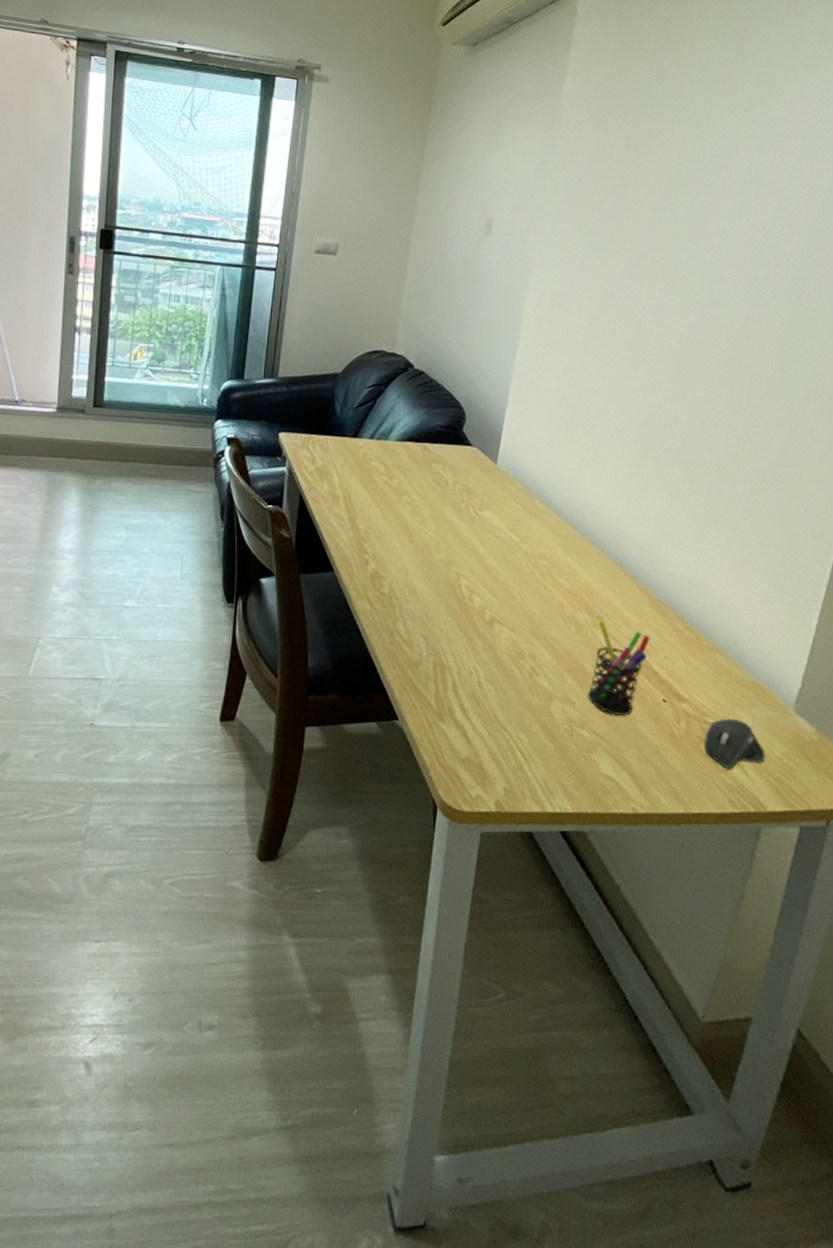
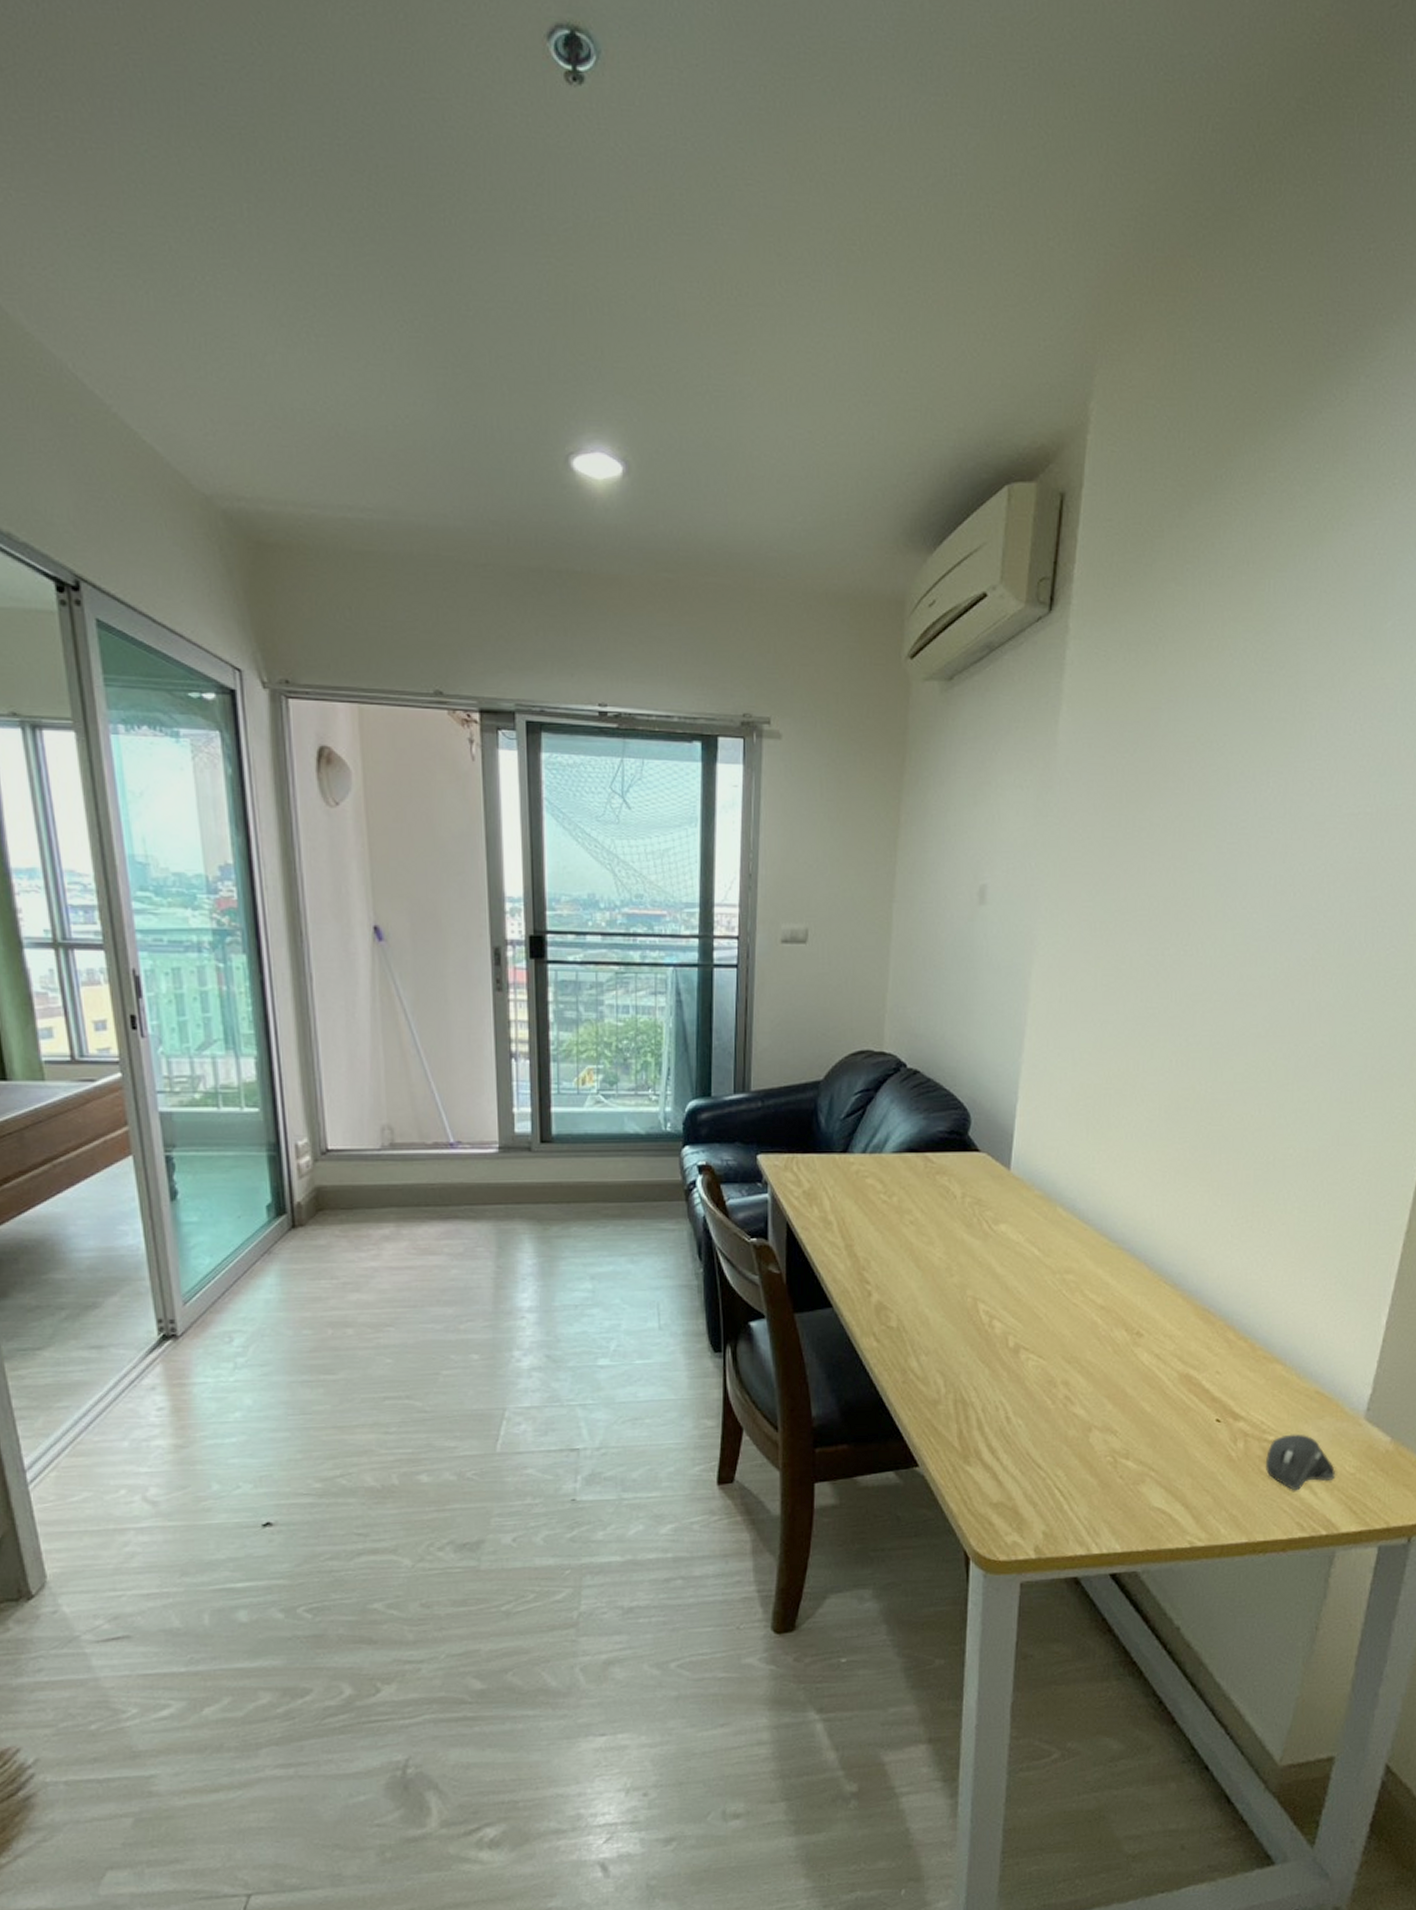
pen holder: present [588,619,650,717] -> none [1131,1336,1198,1442]

